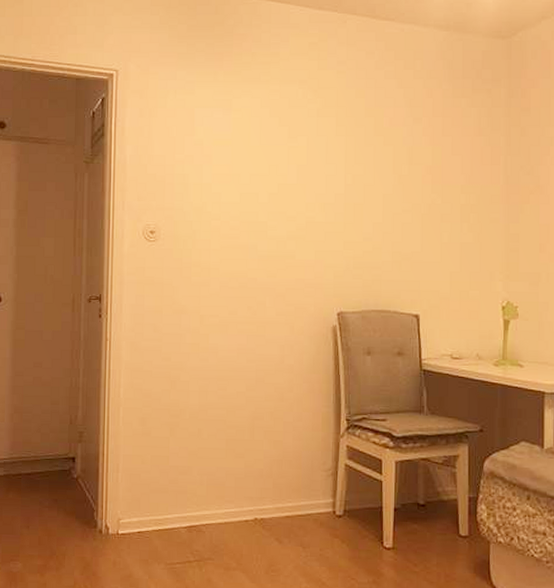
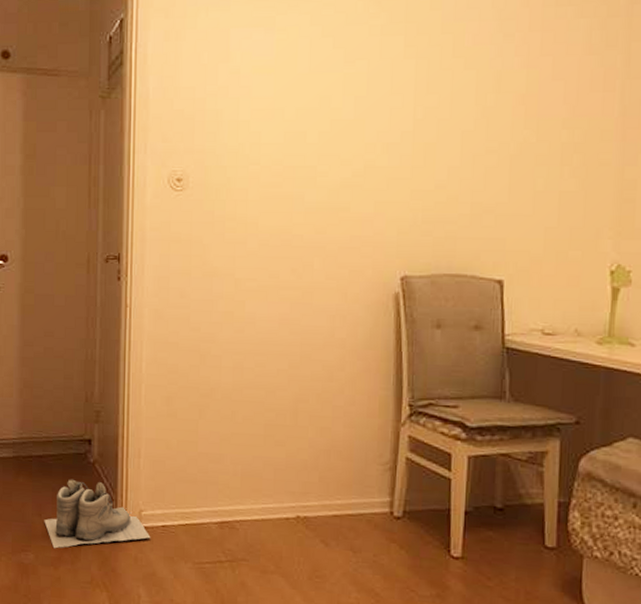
boots: none [31,493,128,557] -> present [44,479,151,549]

